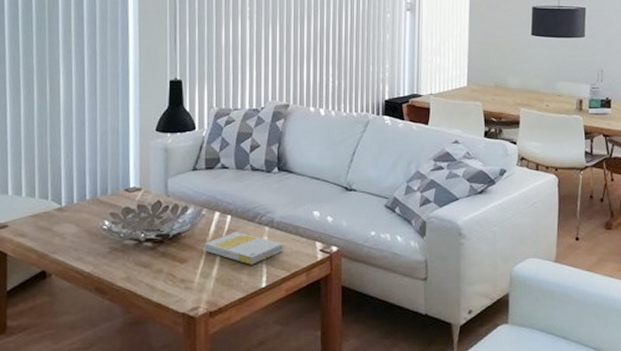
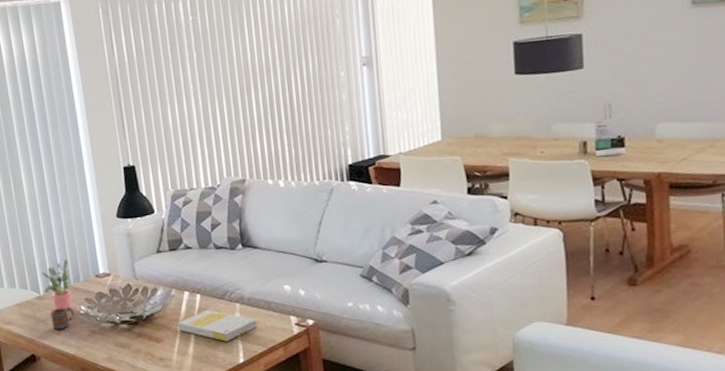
potted plant: none [67,170,98,224] -> present [42,259,72,310]
mug: none [70,221,97,244] -> present [51,307,75,329]

